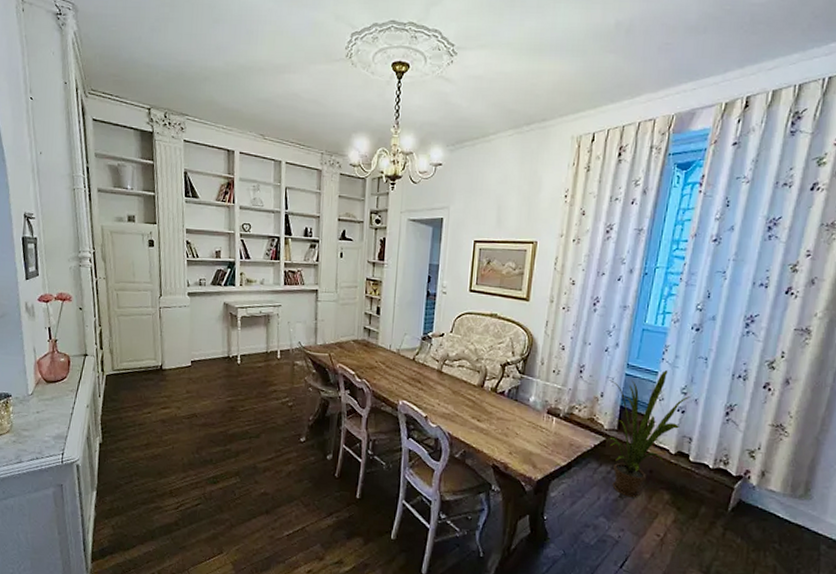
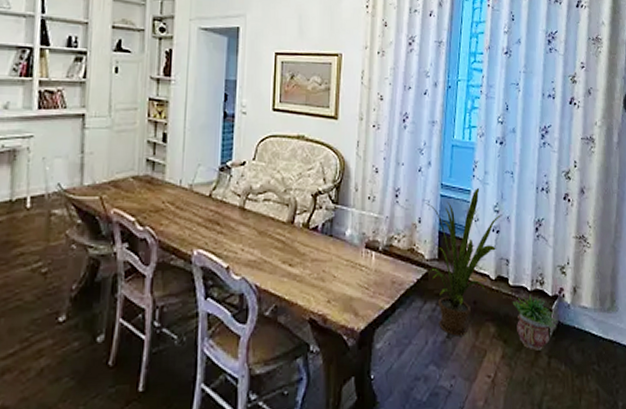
potted plant: none [690,472,739,522] -> present [512,295,558,350]

